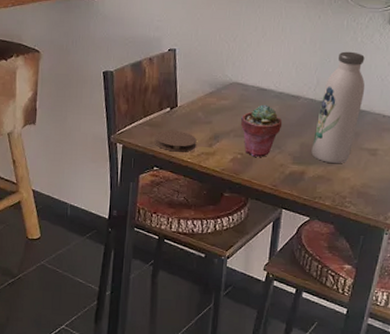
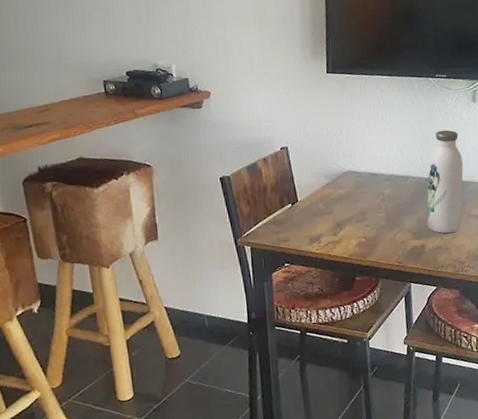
coaster: present [154,130,197,152] -> none [280,224,322,246]
potted succulent: present [241,104,283,157] -> none [359,188,398,238]

